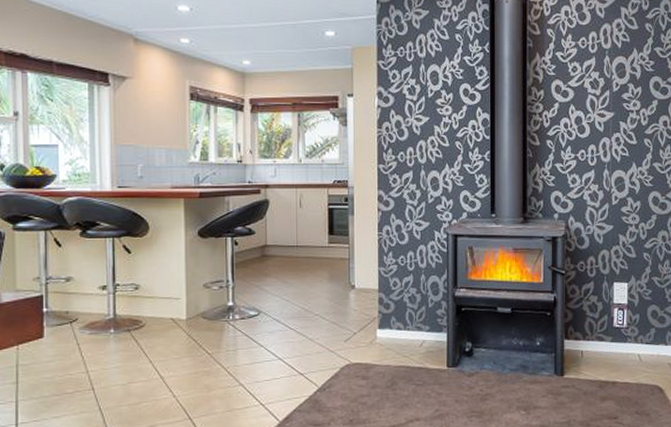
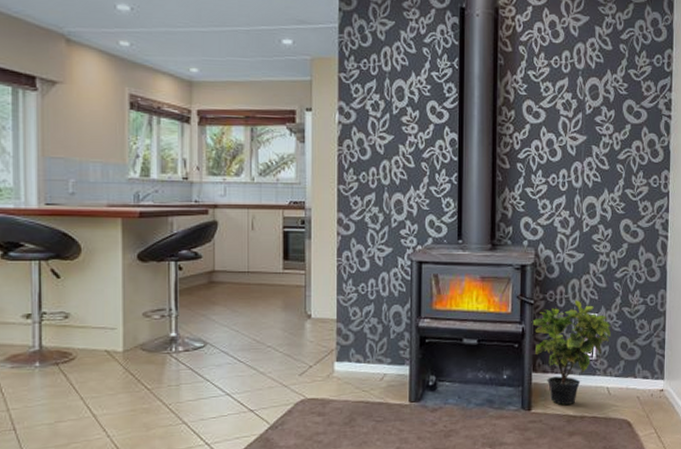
potted plant: none [563,270,641,371] -> present [531,300,611,405]

